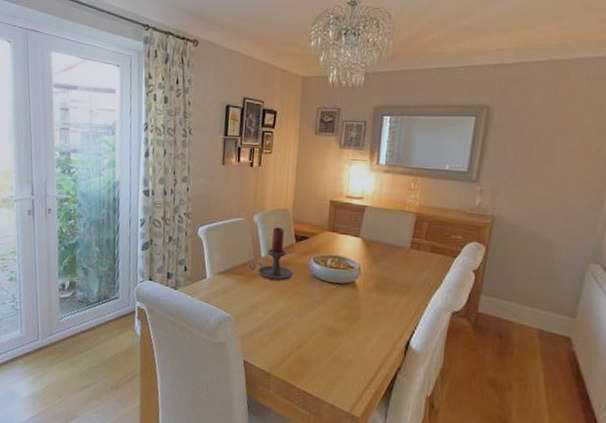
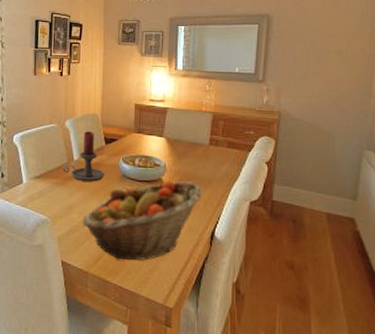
fruit basket: none [267,284,400,366] -> present [82,180,203,261]

